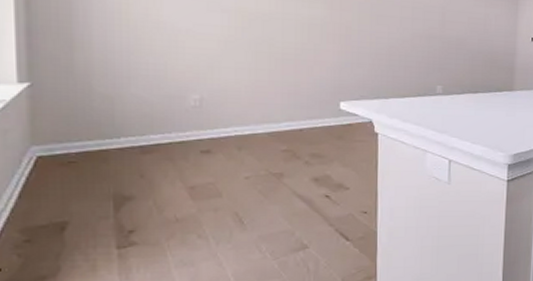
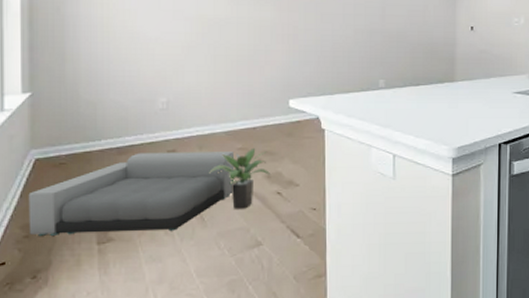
dog bed: none [29,152,279,240] -> present [28,152,235,236]
potted plant: none [248,150,318,212] -> present [208,147,270,209]

